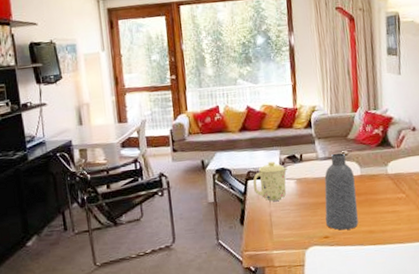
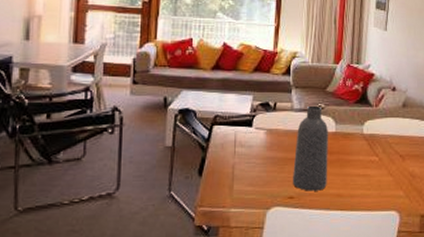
mug: present [252,160,288,201] -> none [218,106,259,152]

